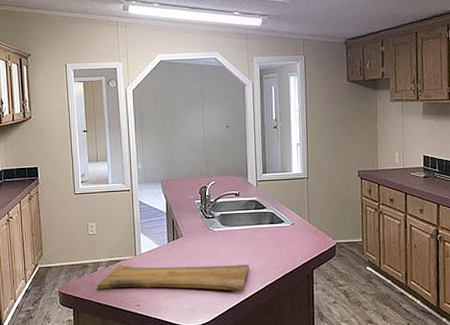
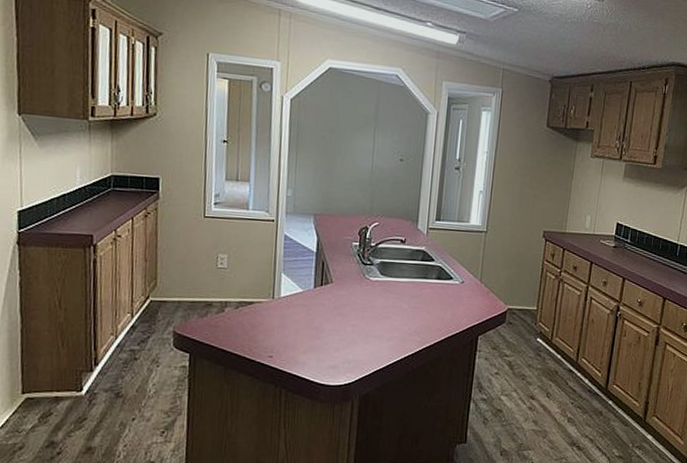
cutting board: present [97,264,249,292] -> none [221,307,406,352]

